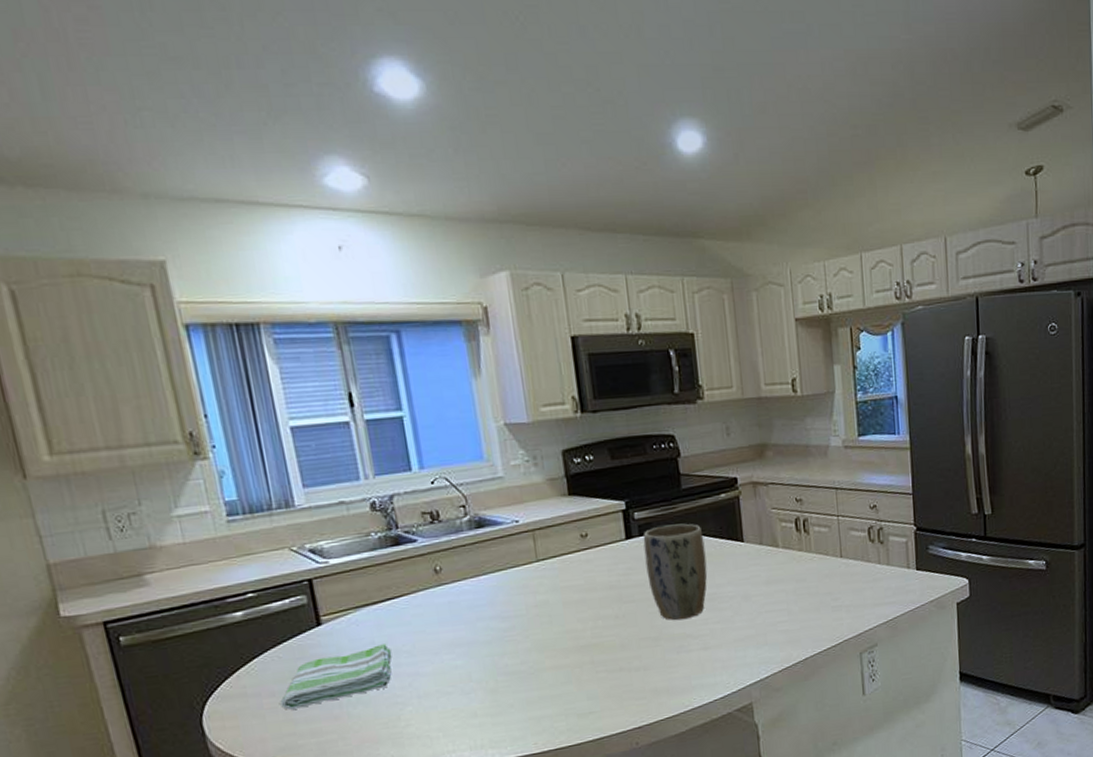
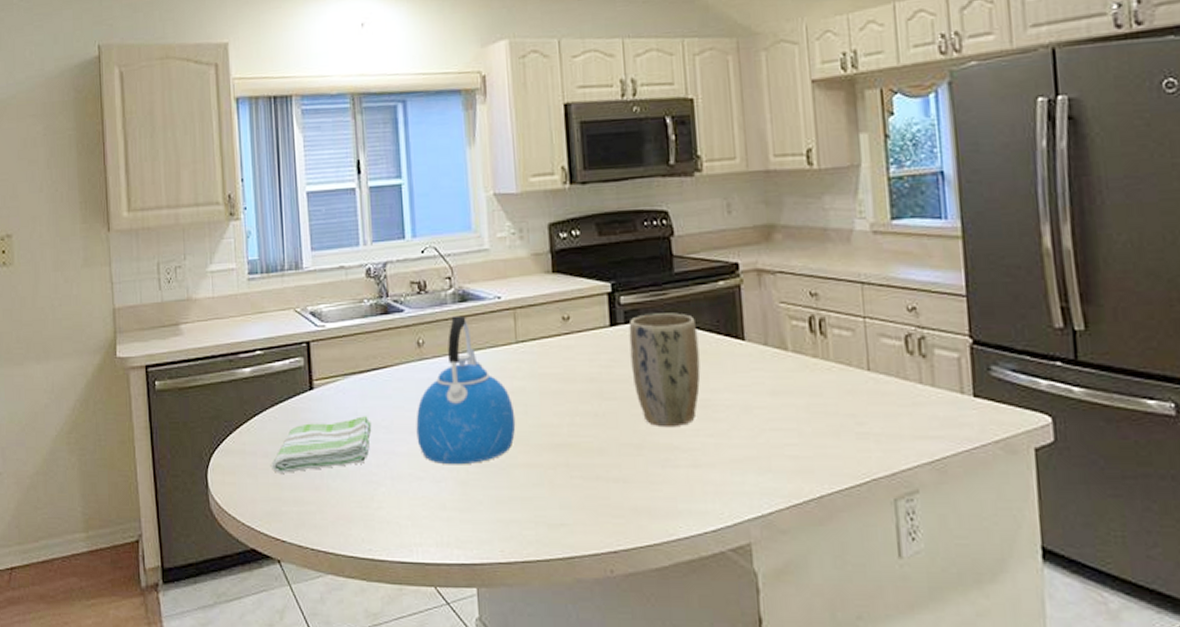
kettle: none [439,540,542,678] -> present [416,315,516,465]

